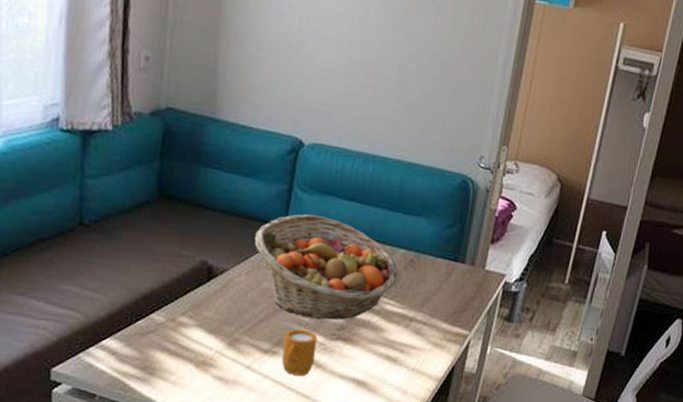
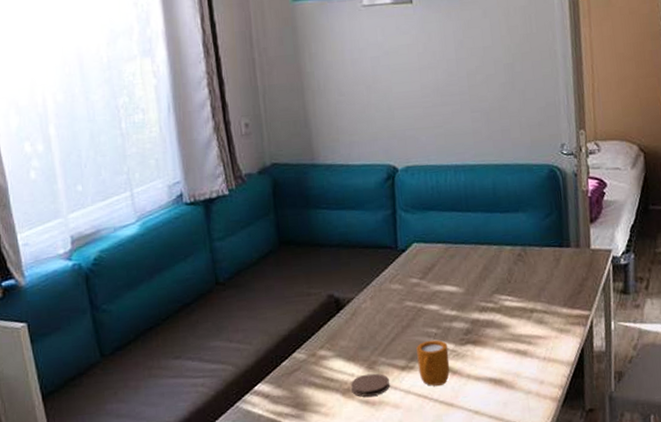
coaster: none [206,350,249,374] -> present [350,373,390,397]
fruit basket: present [254,214,398,320] -> none [371,231,510,329]

